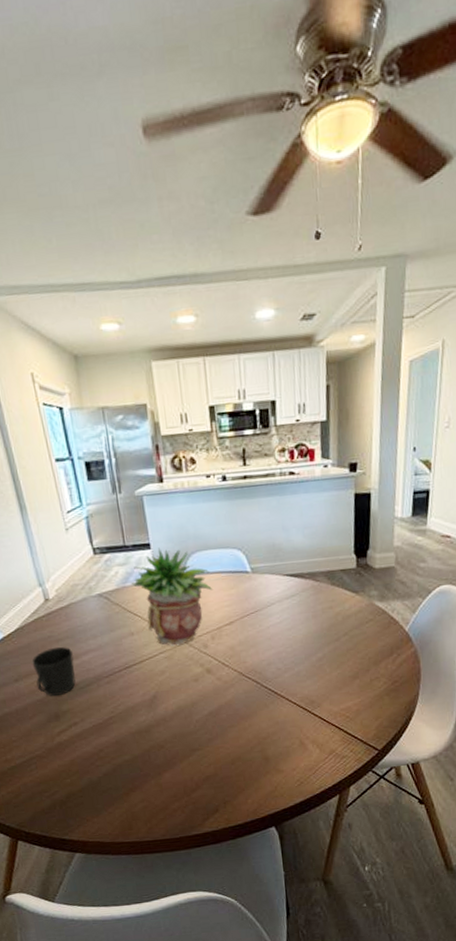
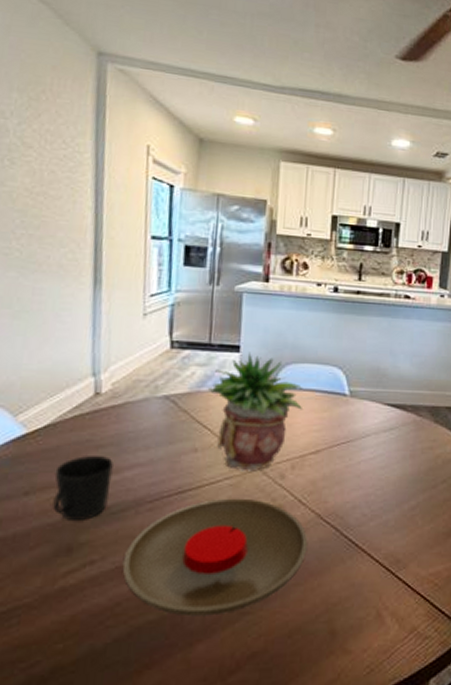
plate: none [97,666,236,755] -> present [122,498,308,617]

